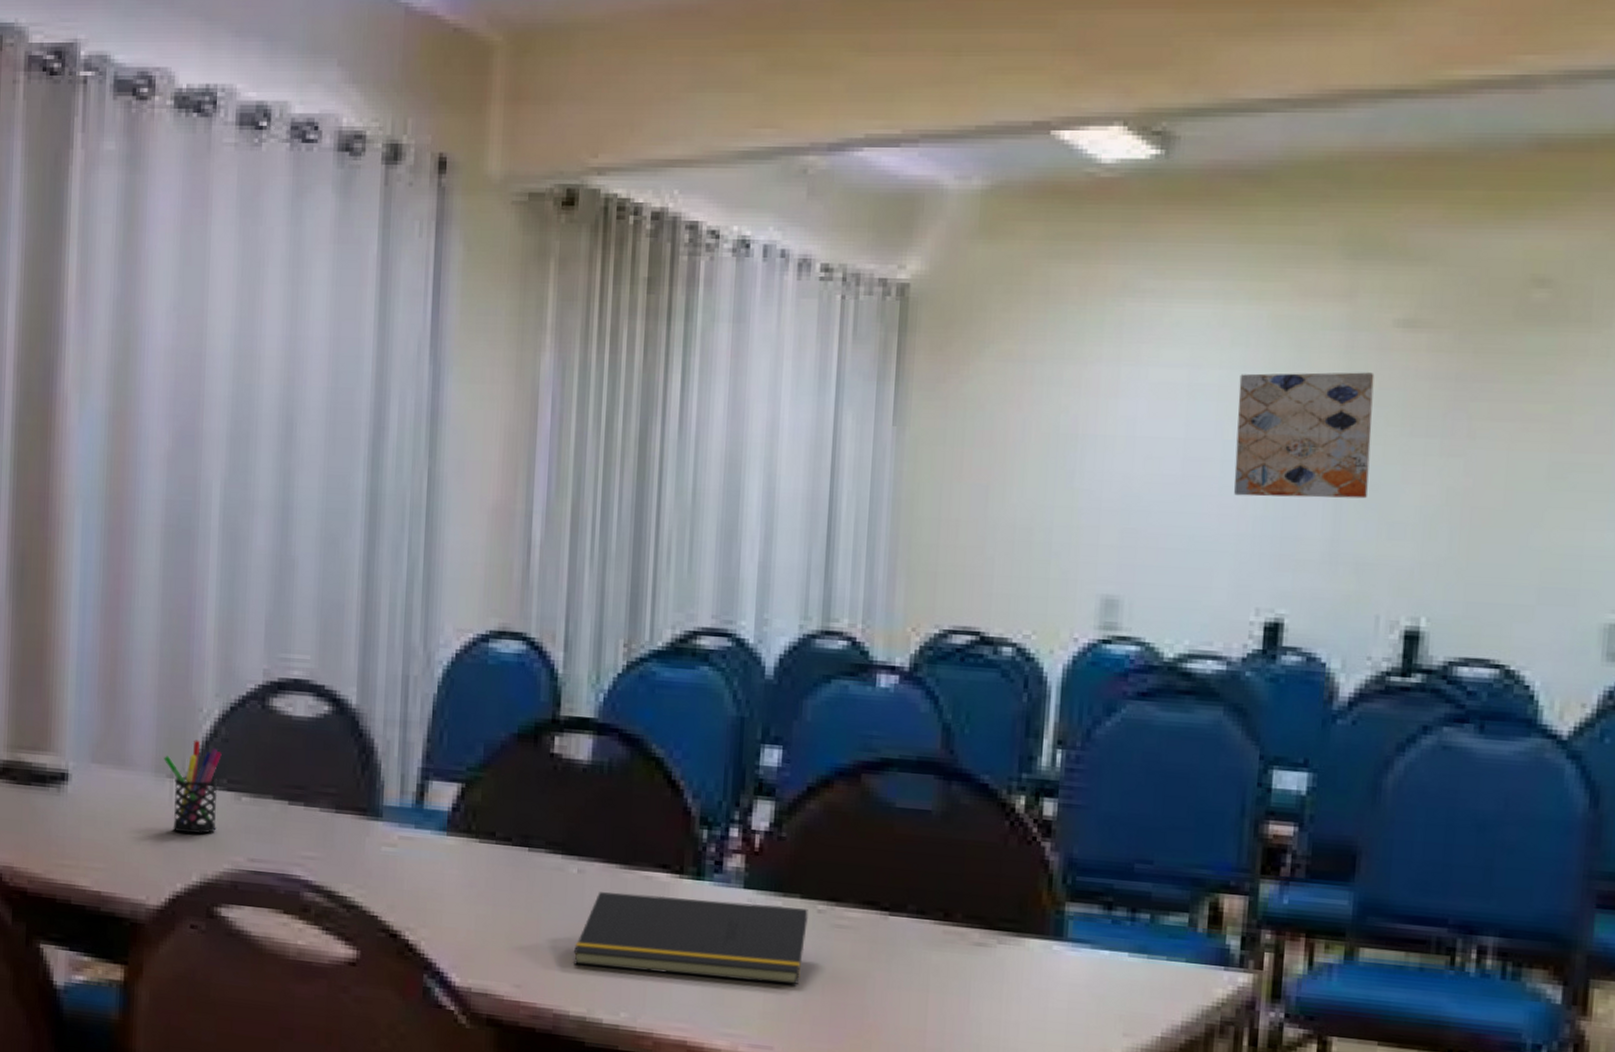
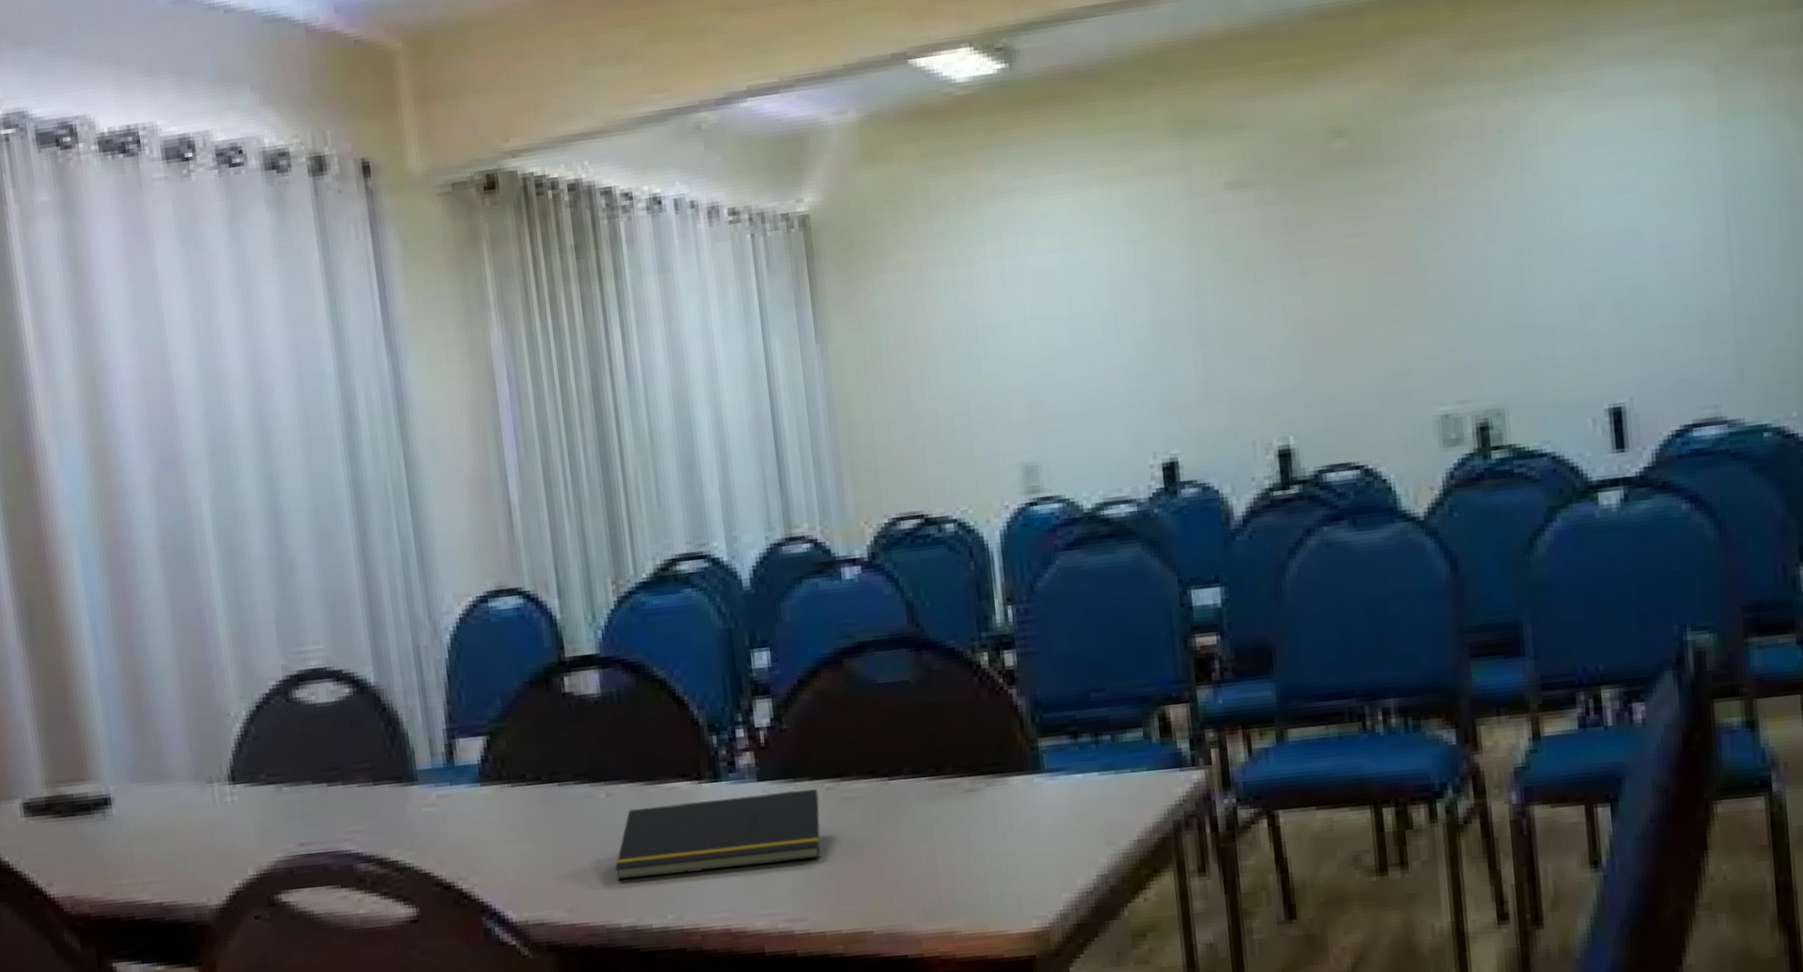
pen holder: present [164,740,222,834] -> none [200,742,263,833]
wall art: present [1234,372,1375,499] -> none [1105,232,1228,357]

